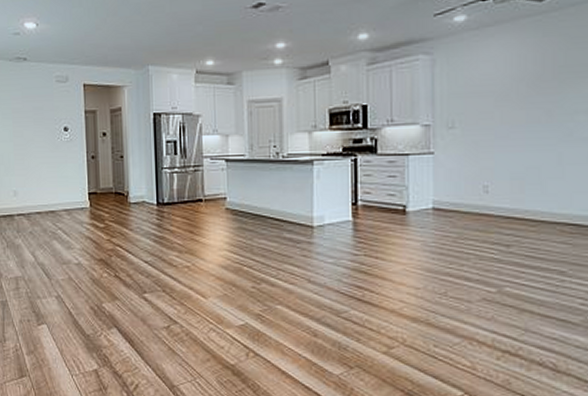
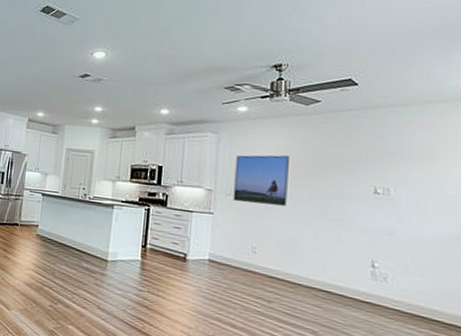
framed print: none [456,69,522,134] -> present [233,155,289,206]

